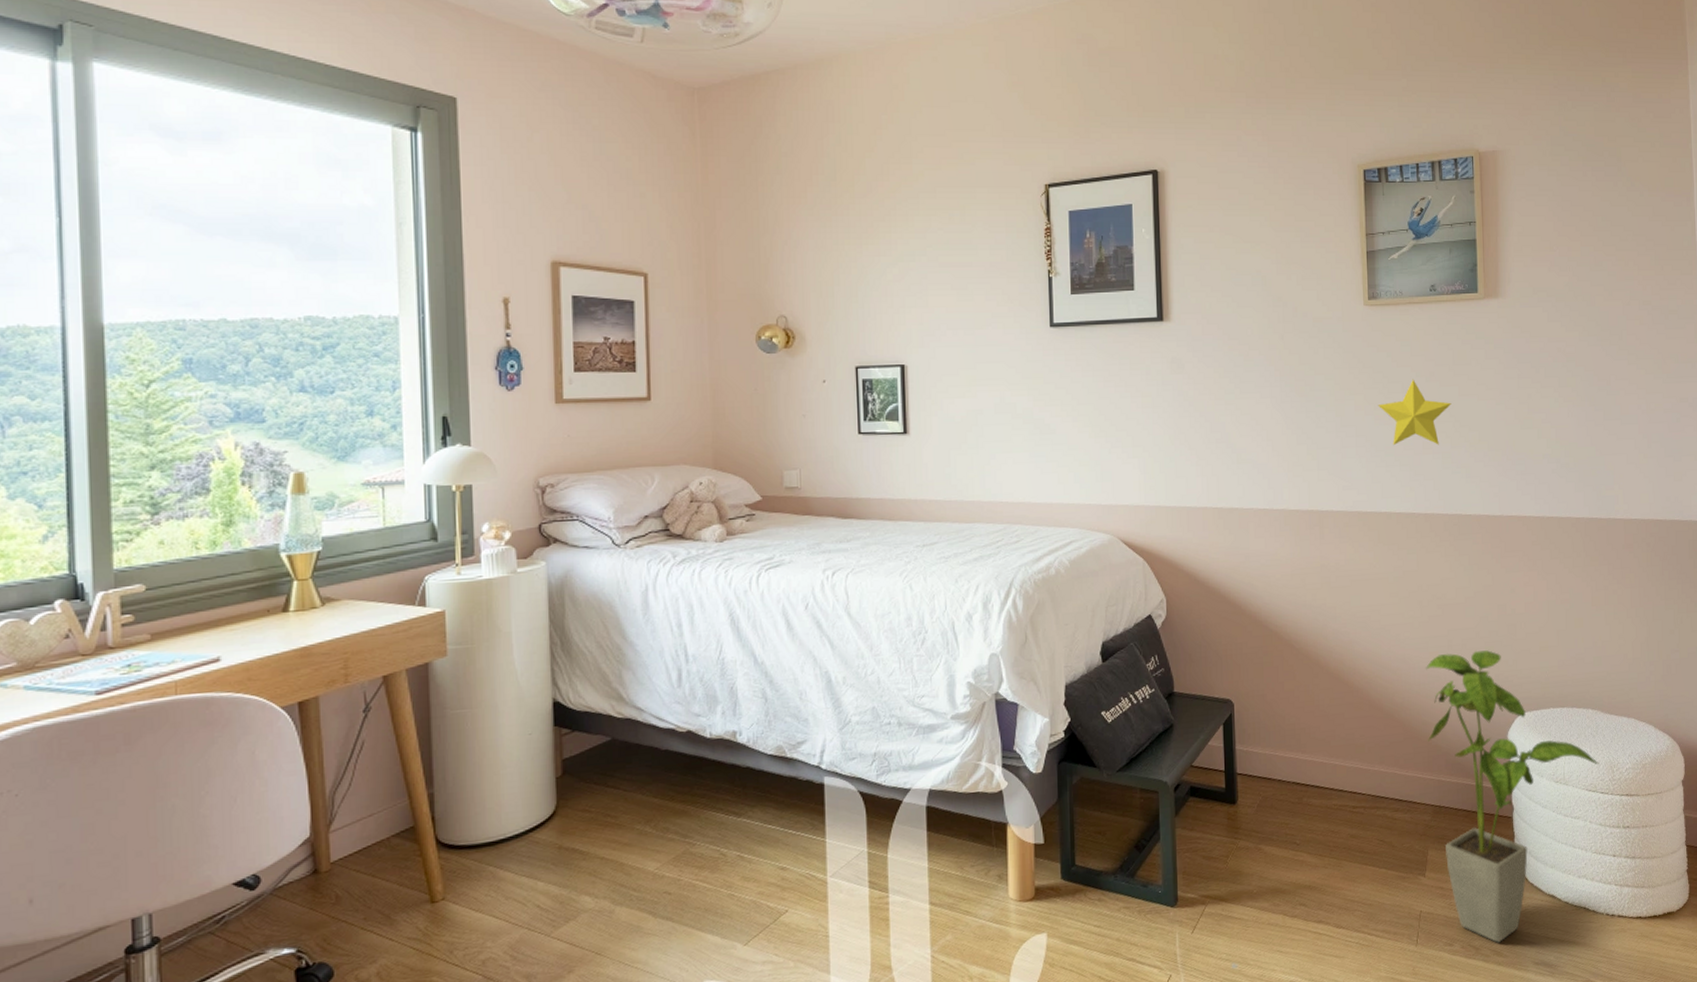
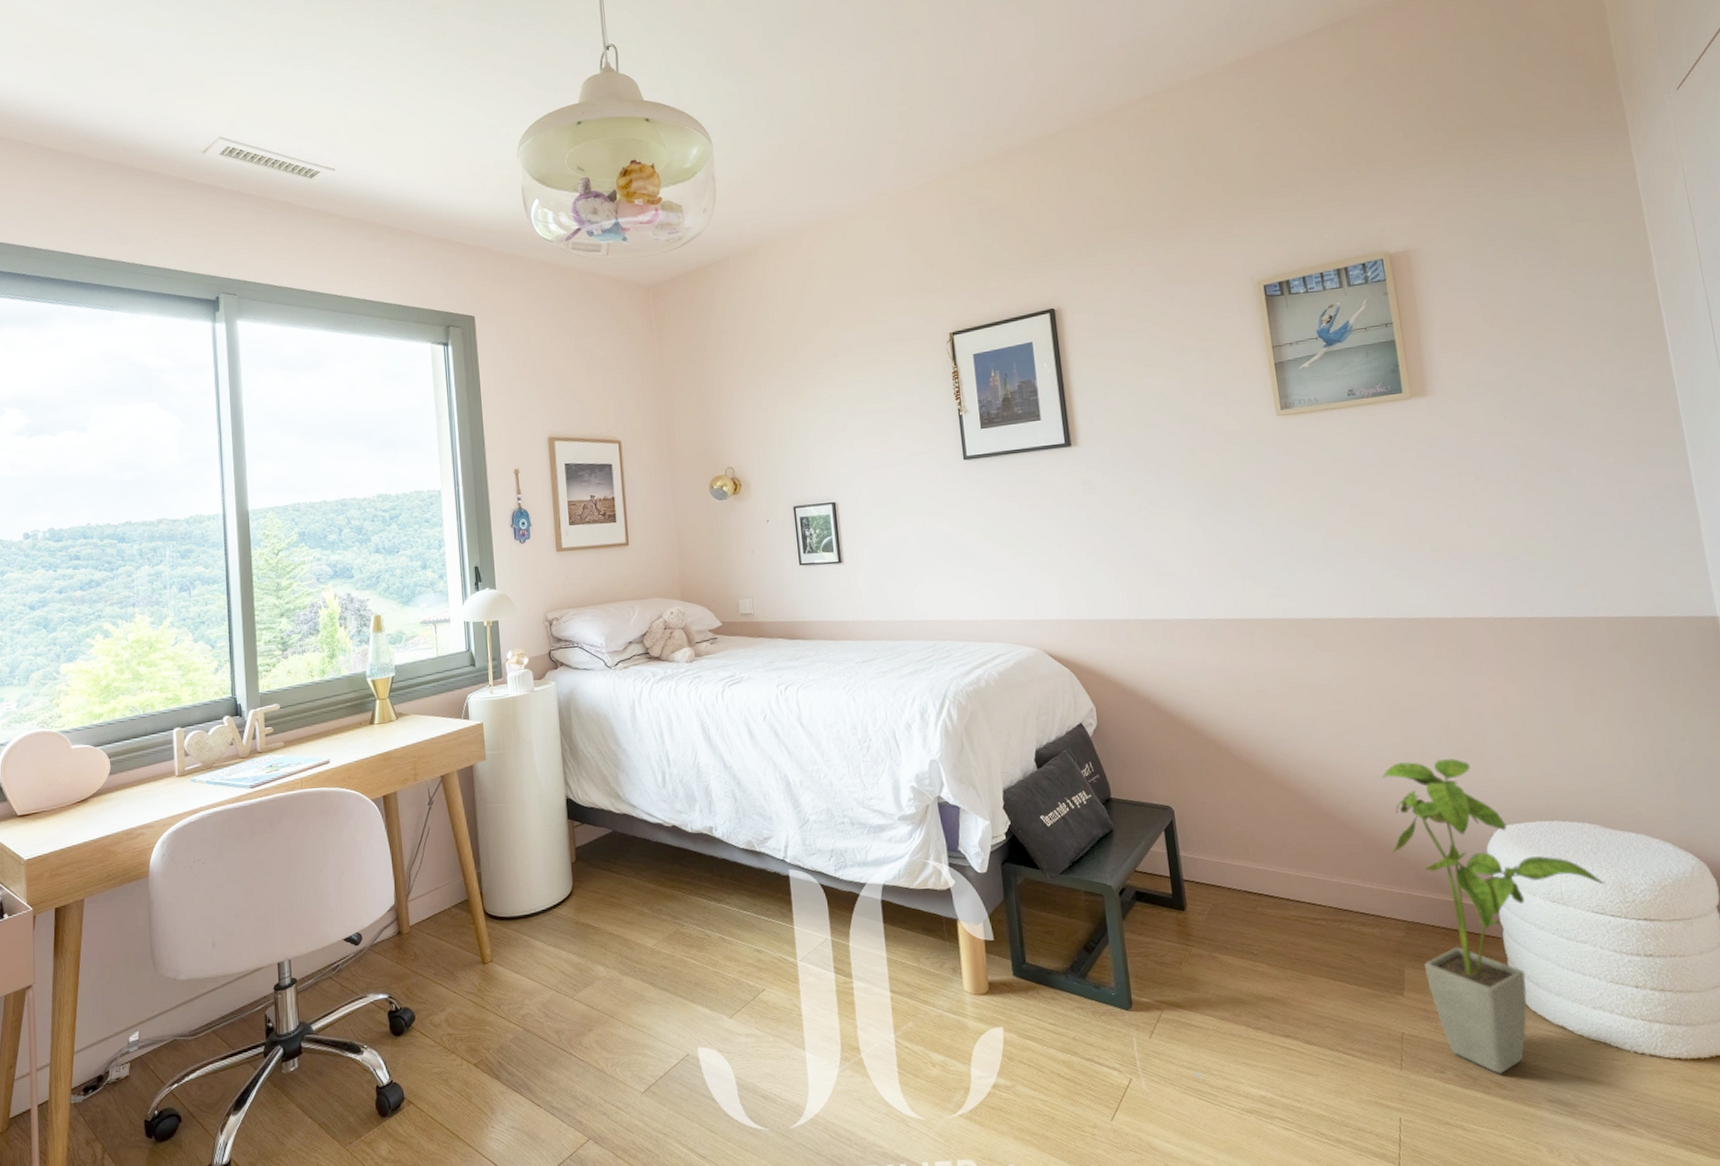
decorative star: present [1377,379,1452,446] -> none [1301,484,1384,552]

